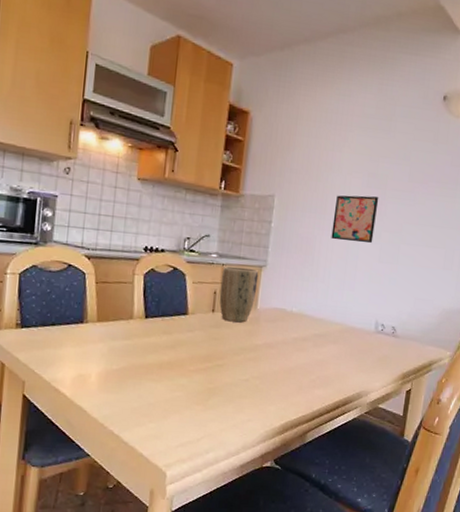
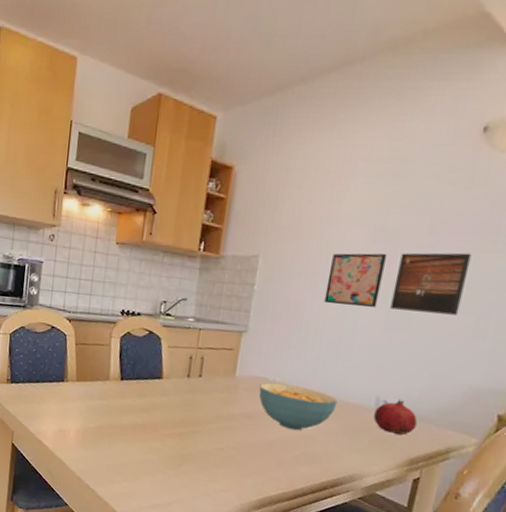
plant pot: present [219,266,259,323] -> none [195,330,239,390]
cereal bowl: none [278,313,345,356] -> present [258,382,338,430]
fruit: none [374,321,408,353] -> present [373,398,418,435]
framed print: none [383,196,440,249] -> present [390,252,472,315]

